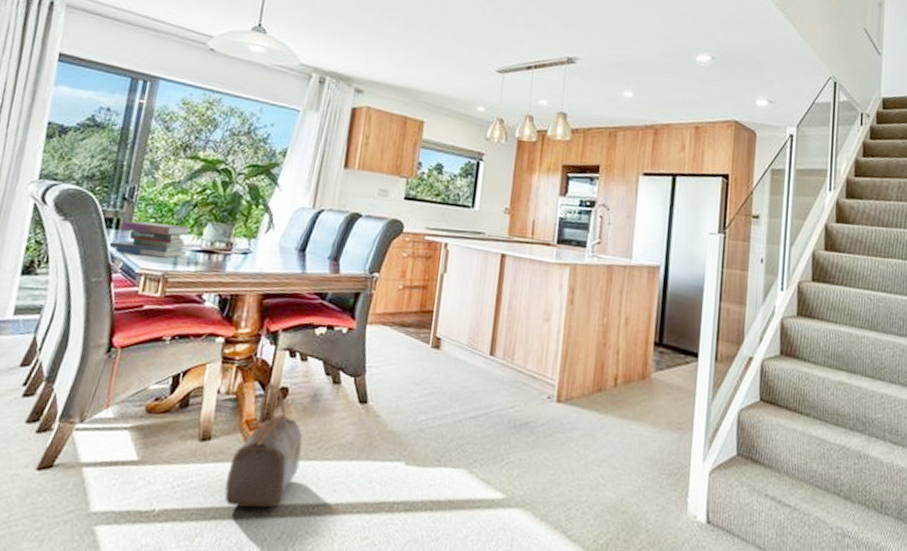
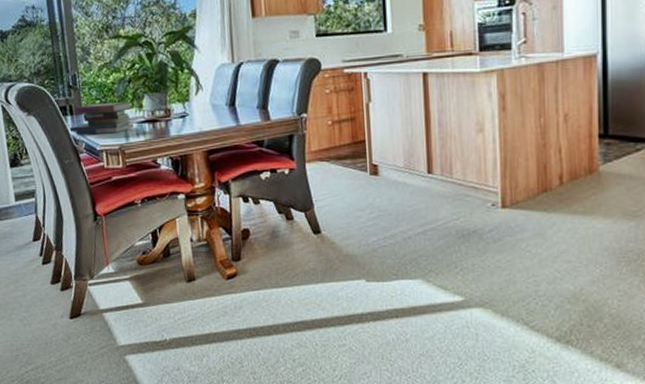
handbag: present [224,383,303,508] -> none [215,227,274,330]

